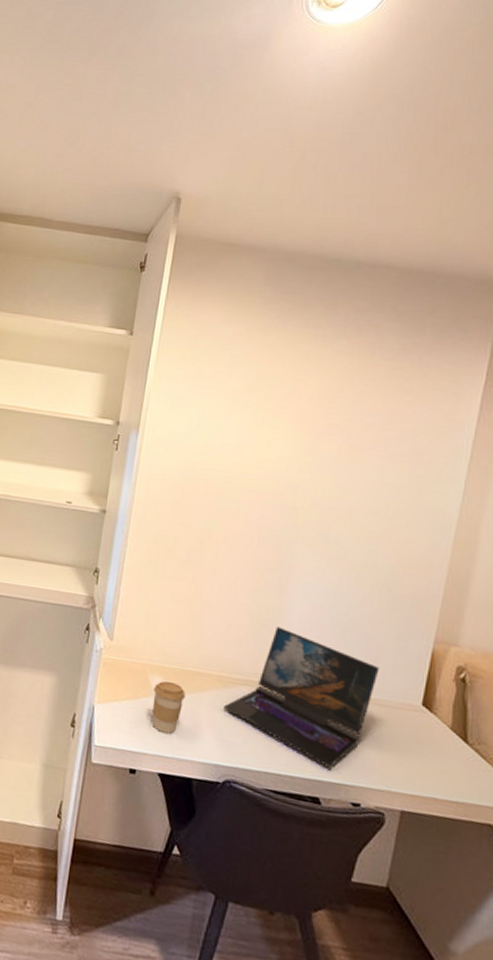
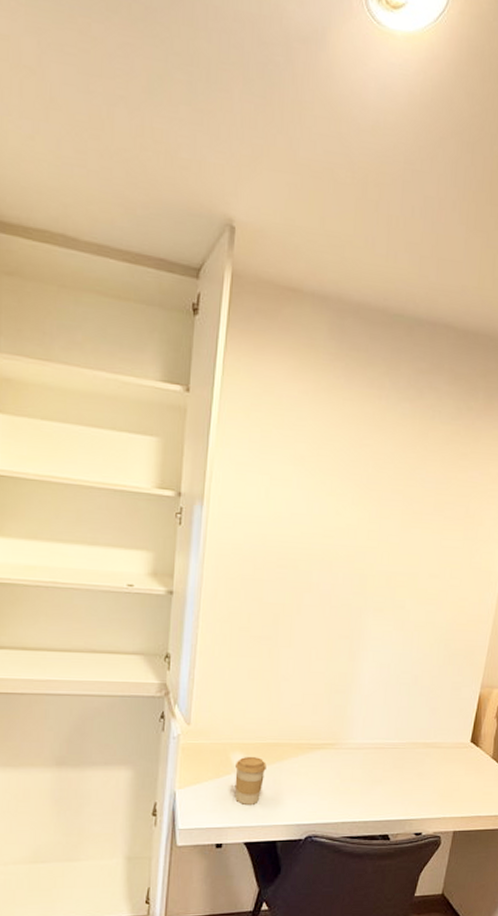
laptop: present [223,626,380,768] -> none [303,690,437,808]

